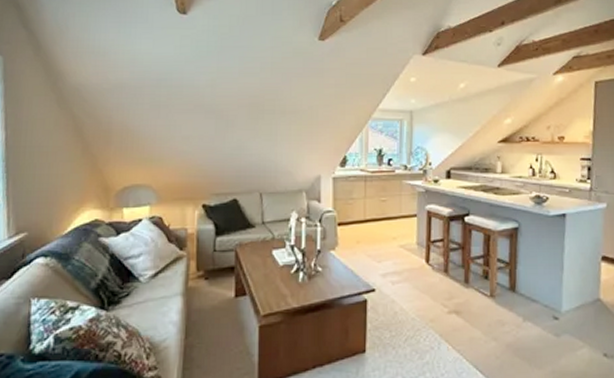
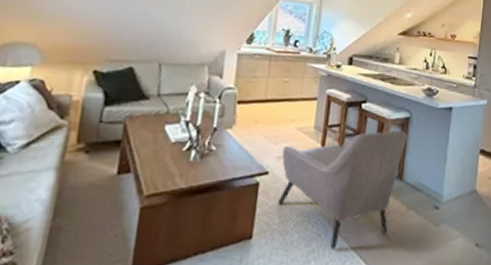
armchair: none [387,241,517,361] -> present [278,130,407,249]

